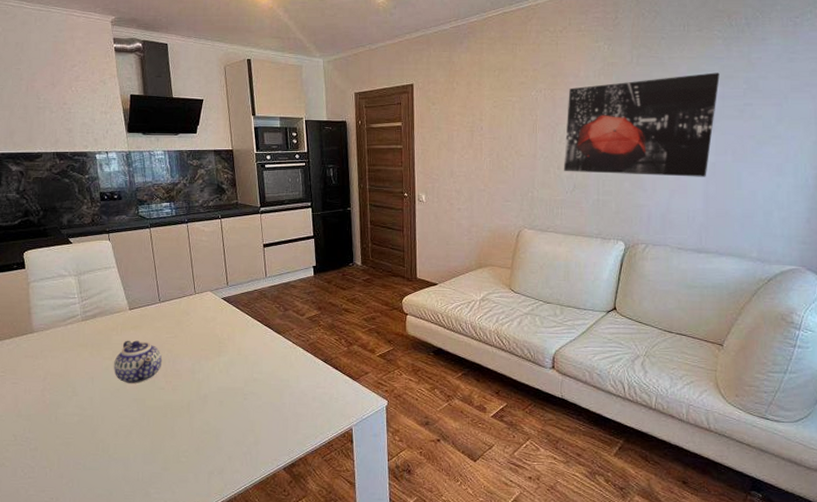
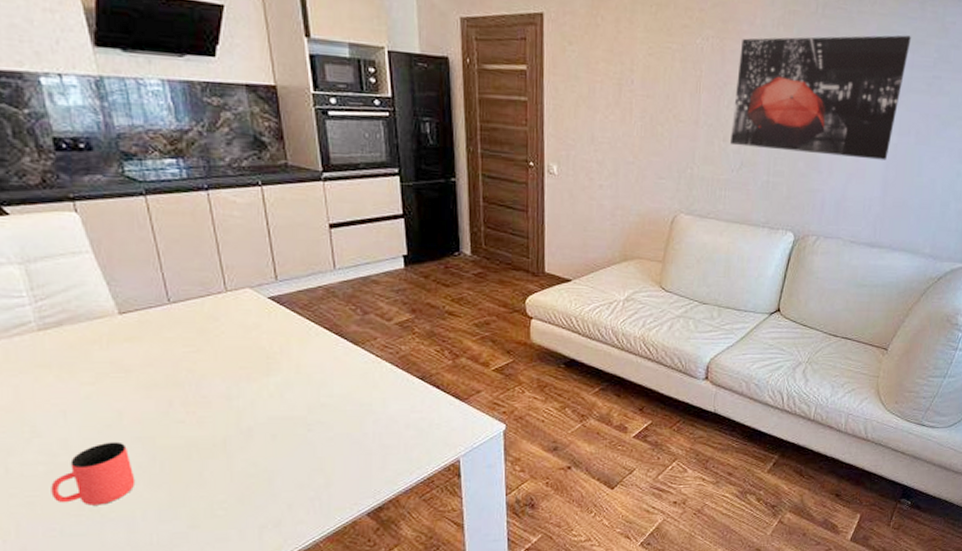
cup: none [80,401,131,448] -> present [51,441,136,506]
teapot: present [114,340,163,383] -> none [99,357,179,417]

